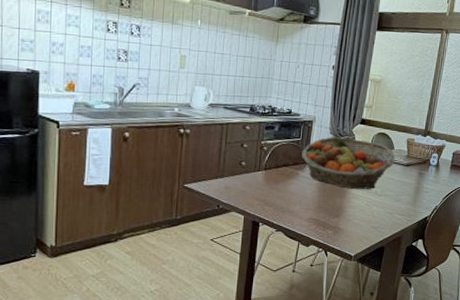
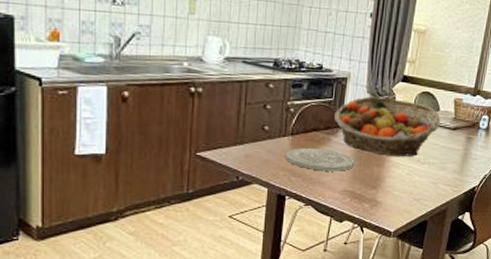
plate: none [260,181,319,202] -> present [286,148,354,171]

